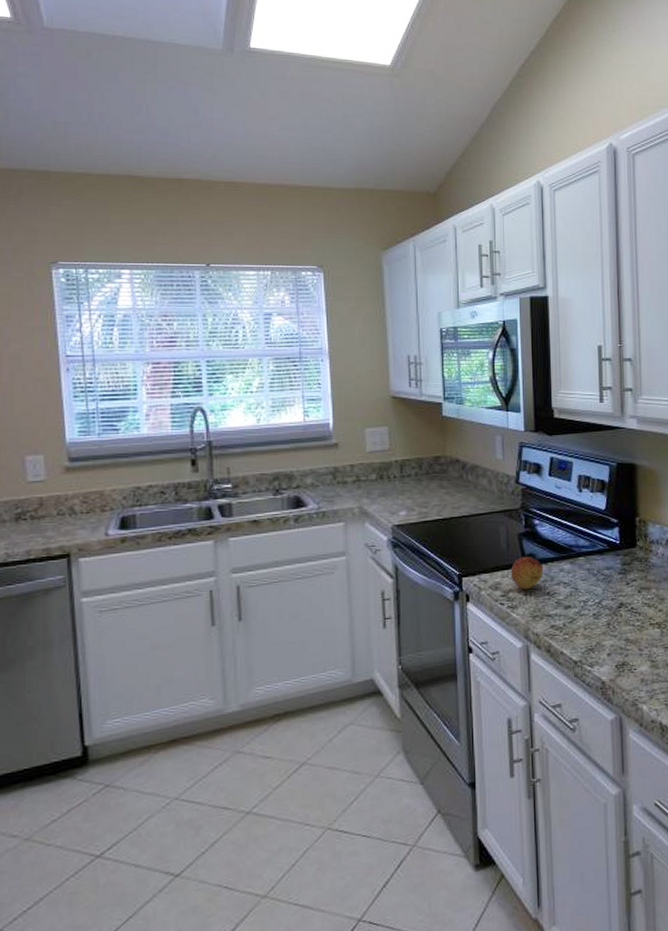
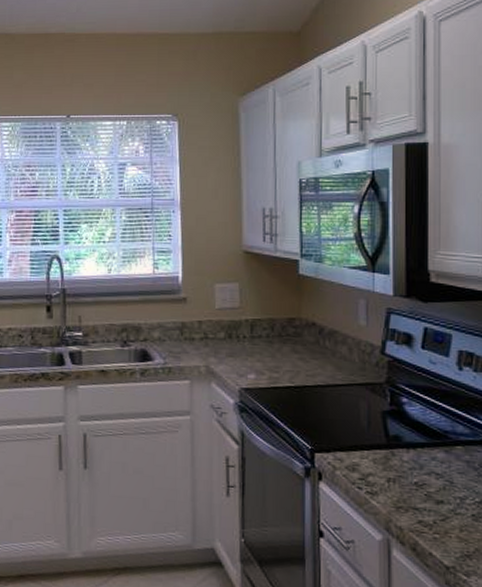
fruit: present [510,556,544,589] -> none [371,437,411,475]

